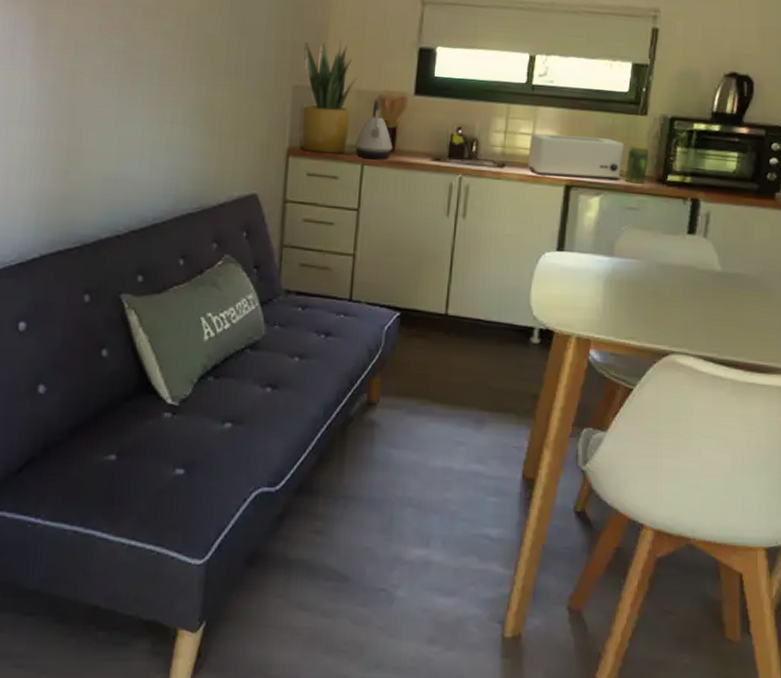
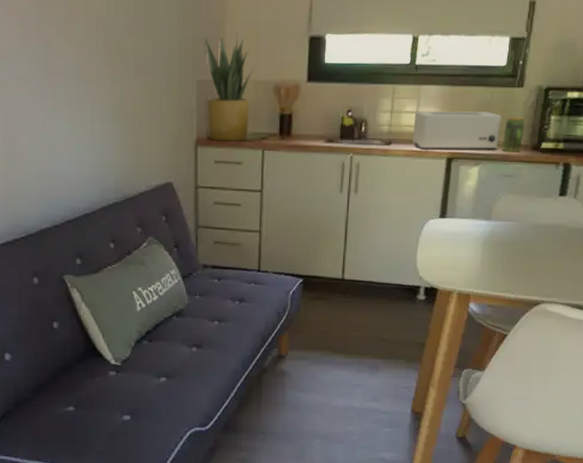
kettle: present [355,98,393,160] -> none [256,87,290,145]

